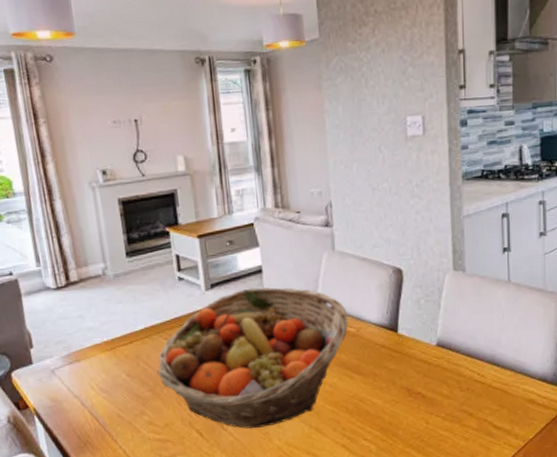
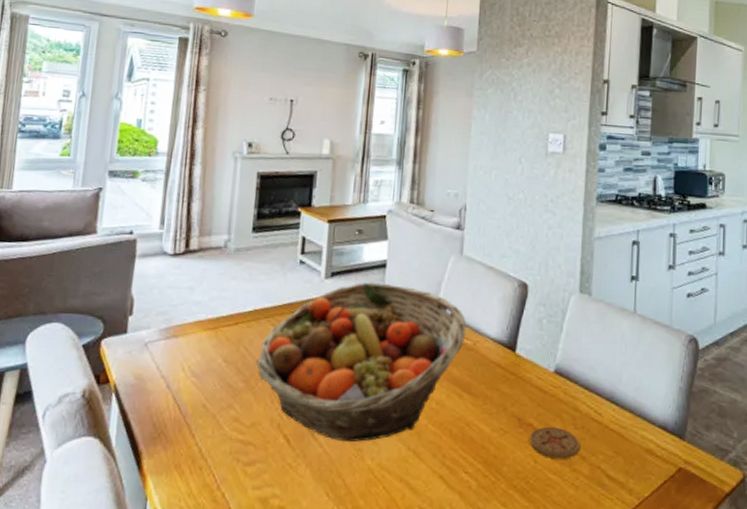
coaster: none [420,392,467,418] -> present [530,426,581,459]

